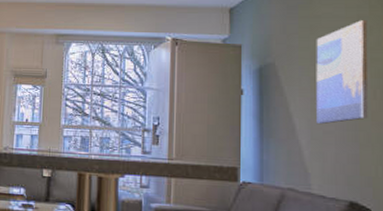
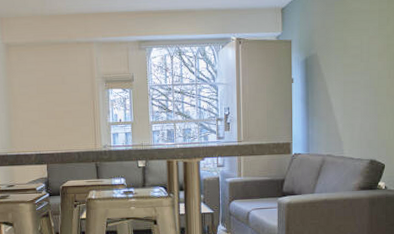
wall art: present [316,19,368,125] -> none [348,12,386,102]

